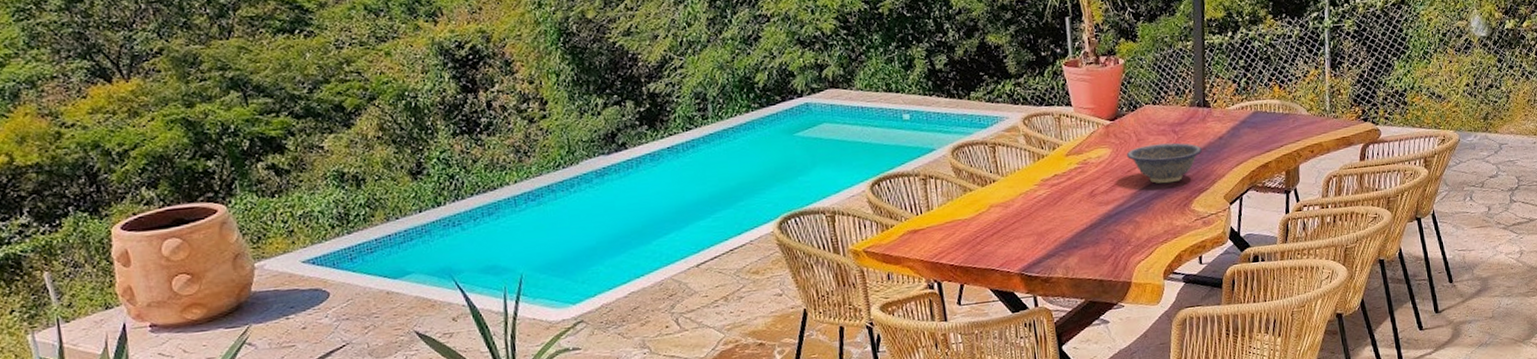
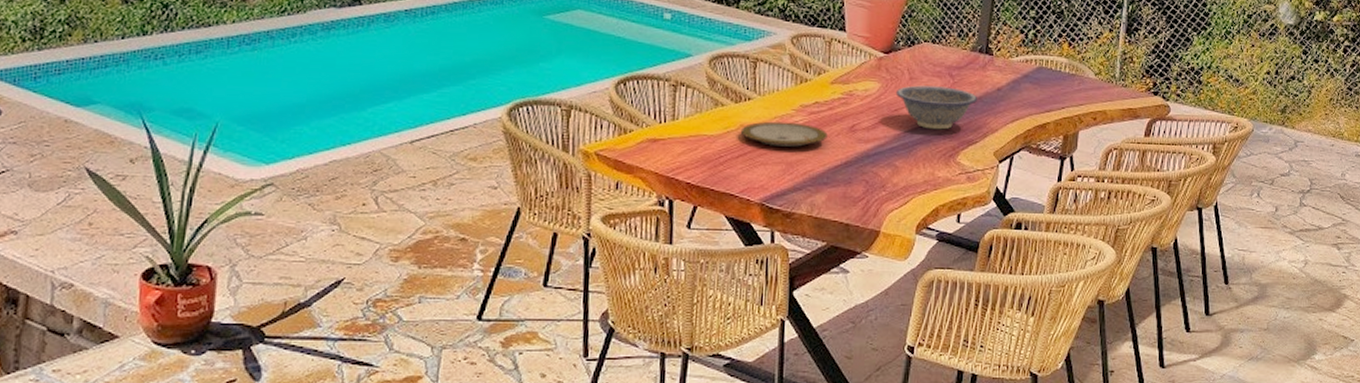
plate: none [990,196,1071,221] -> present [740,121,828,148]

